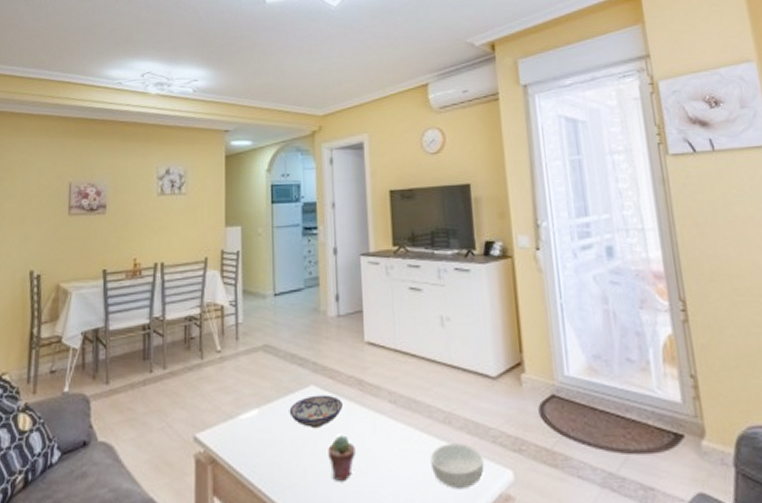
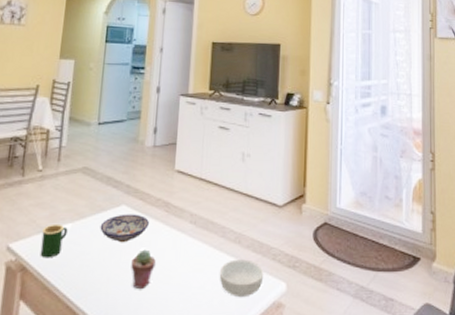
mug: none [229,409,255,449] -> present [40,223,68,258]

